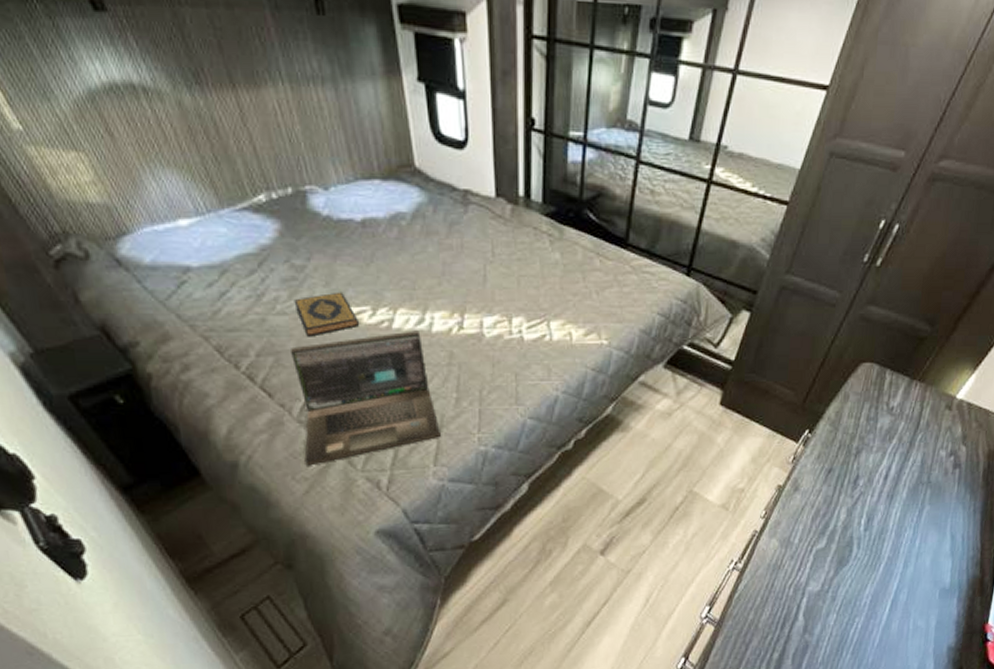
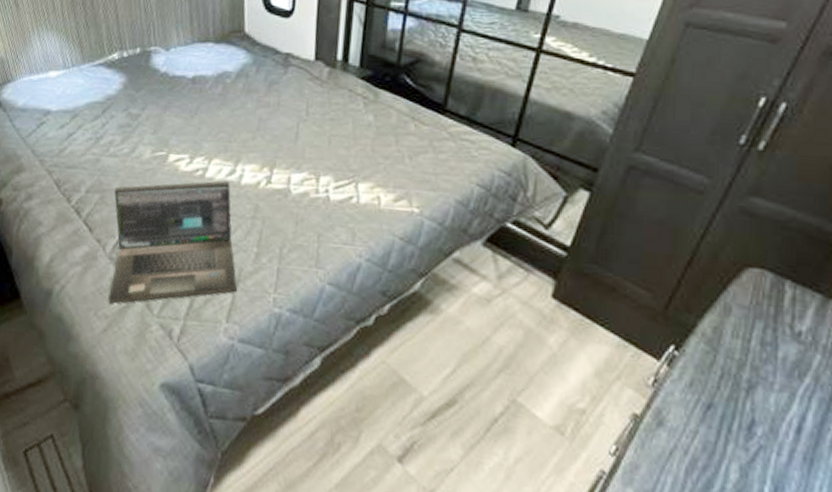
hardback book: present [293,292,359,337] -> none [125,139,177,179]

